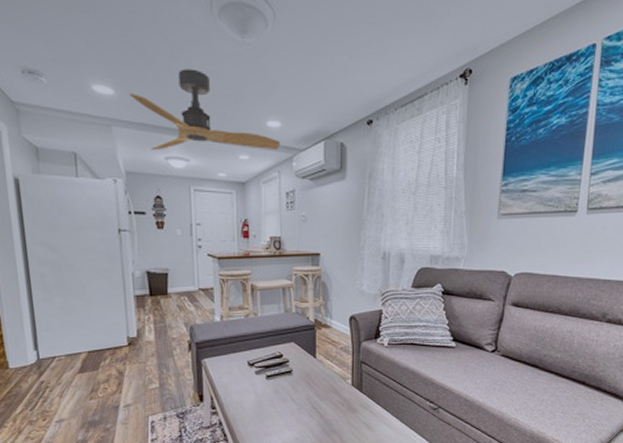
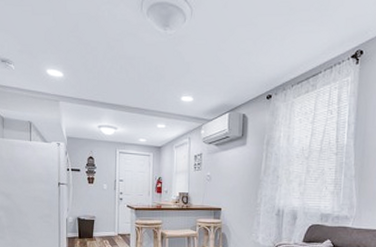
ceiling fan: present [129,68,280,151] -> none [74,55,192,121]

